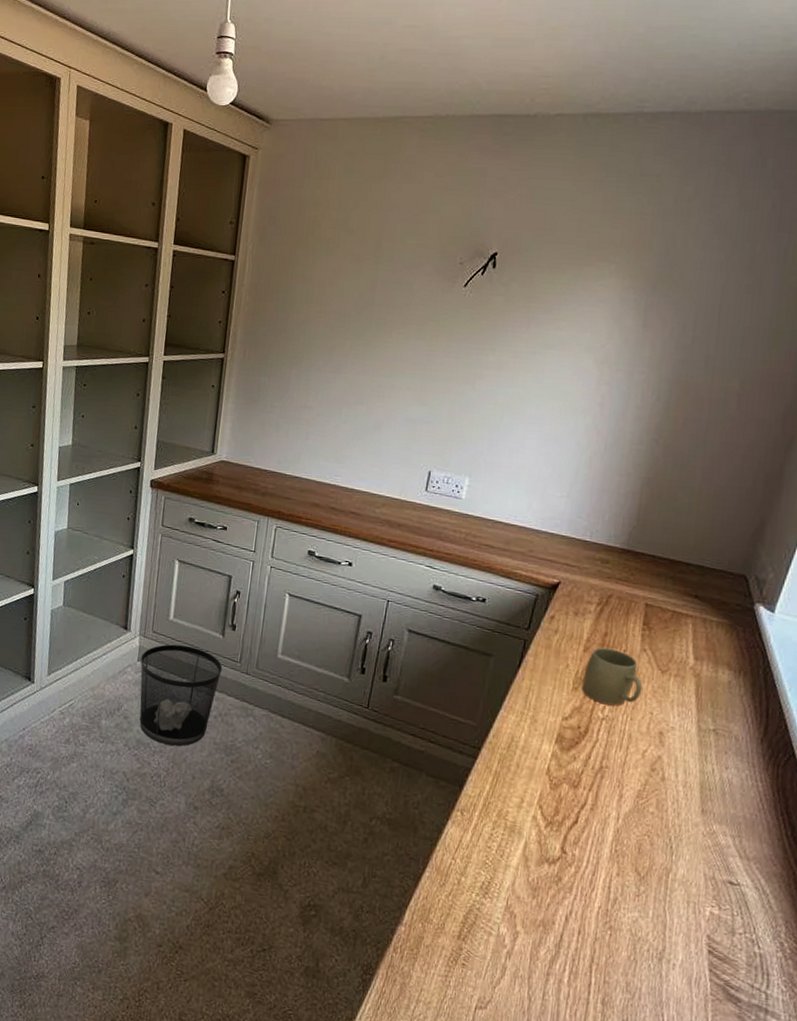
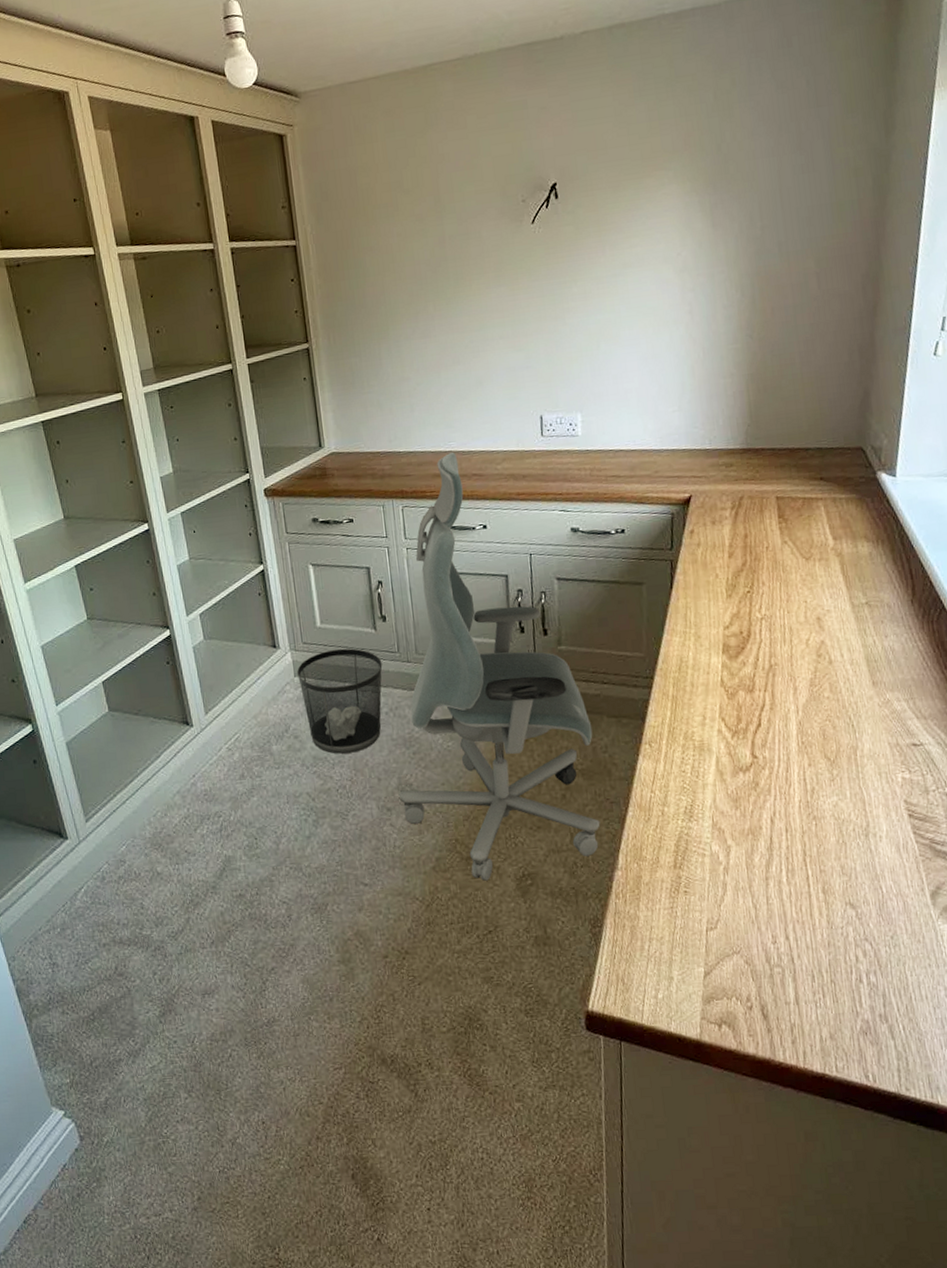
office chair: none [208,486,409,904] -> present [399,452,600,881]
mug: present [582,647,643,707] -> none [734,548,792,605]

